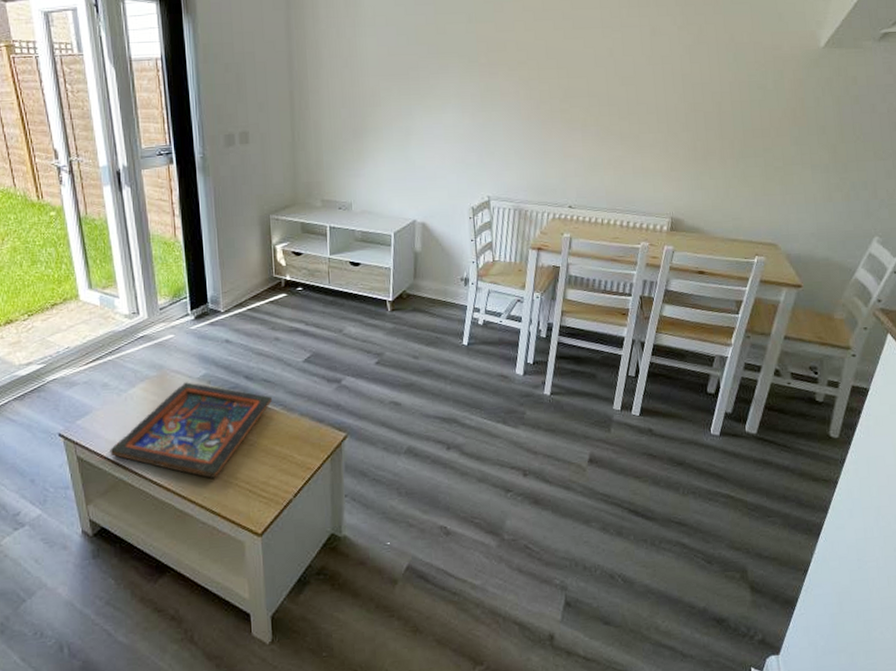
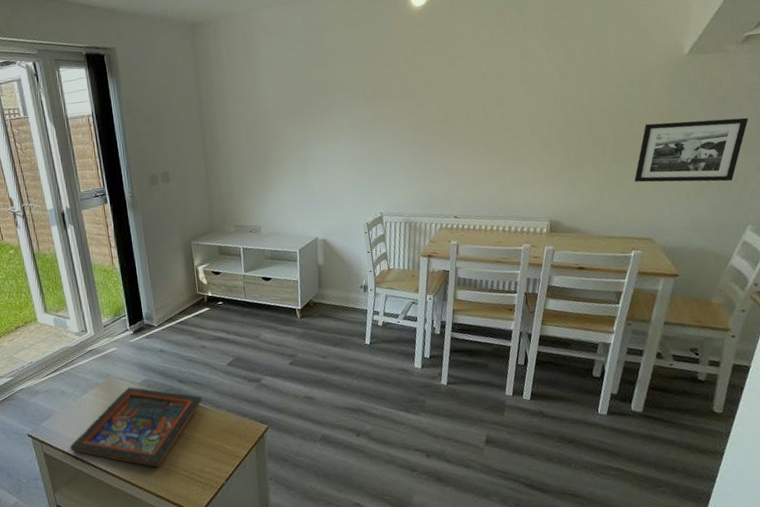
picture frame: none [762,119,882,188] -> present [634,117,749,183]

